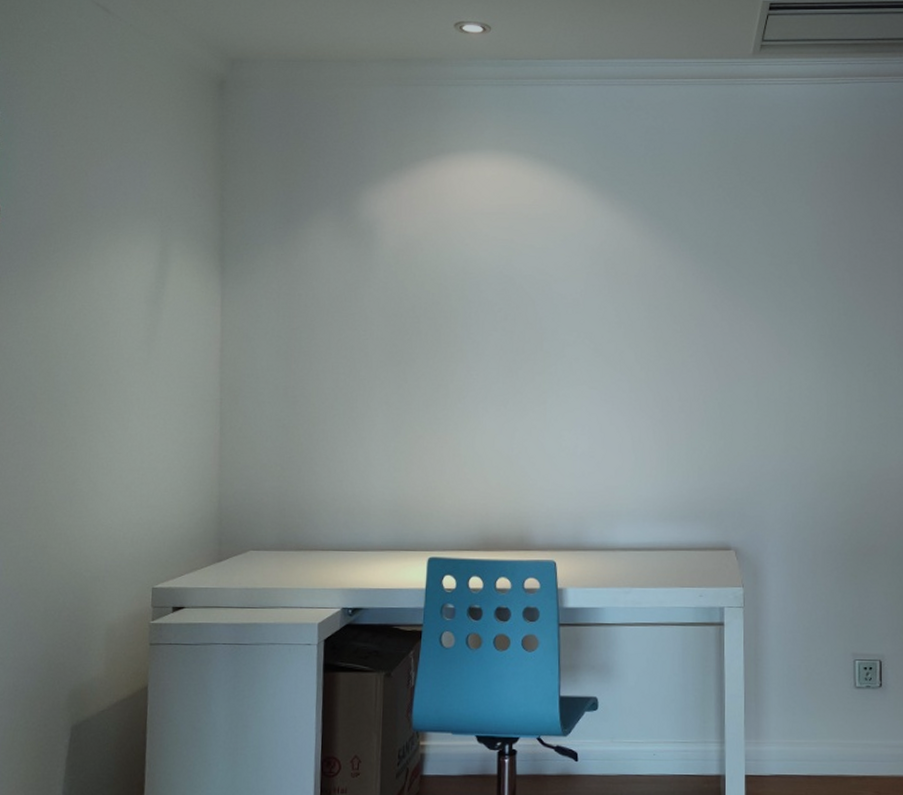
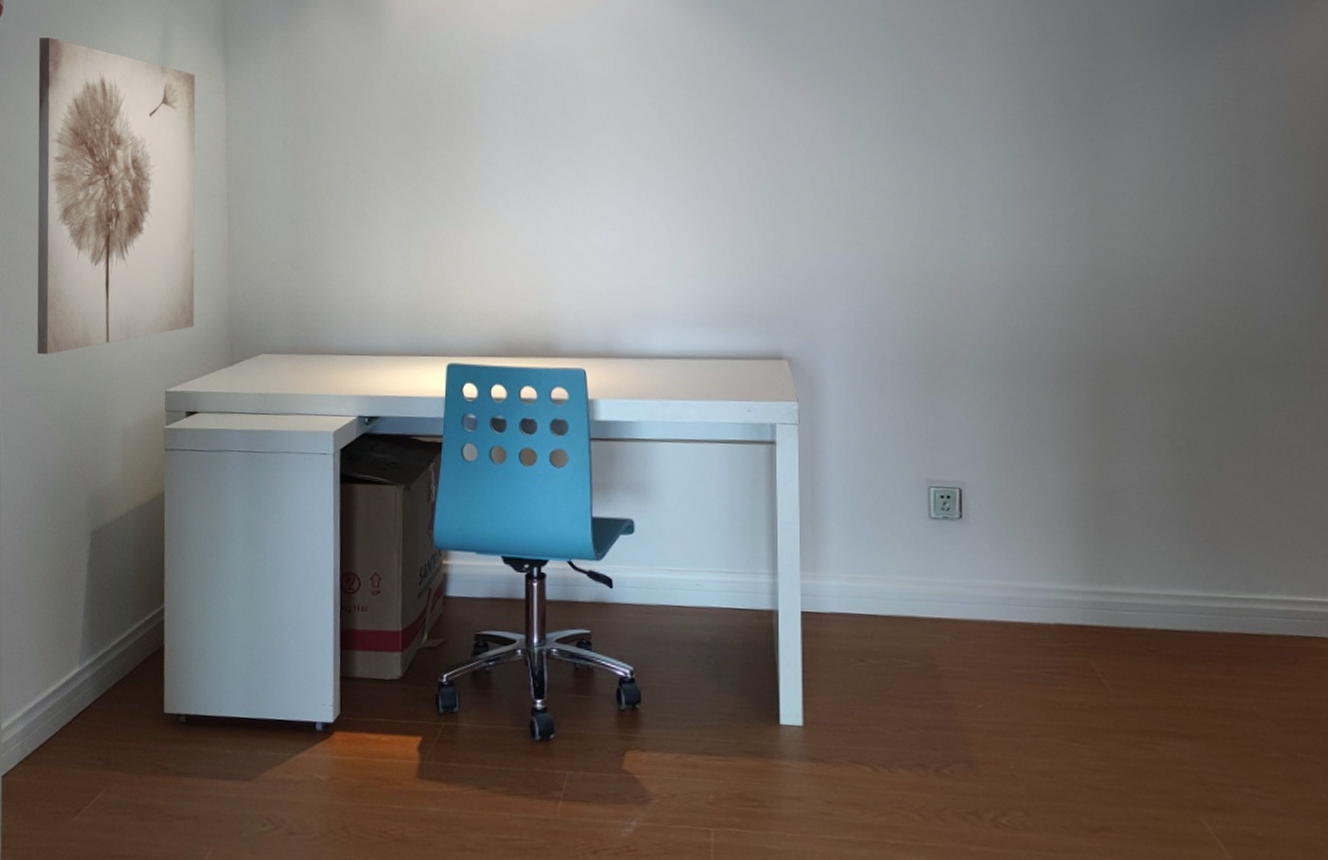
wall art: none [21,249,192,554] -> present [36,37,196,355]

